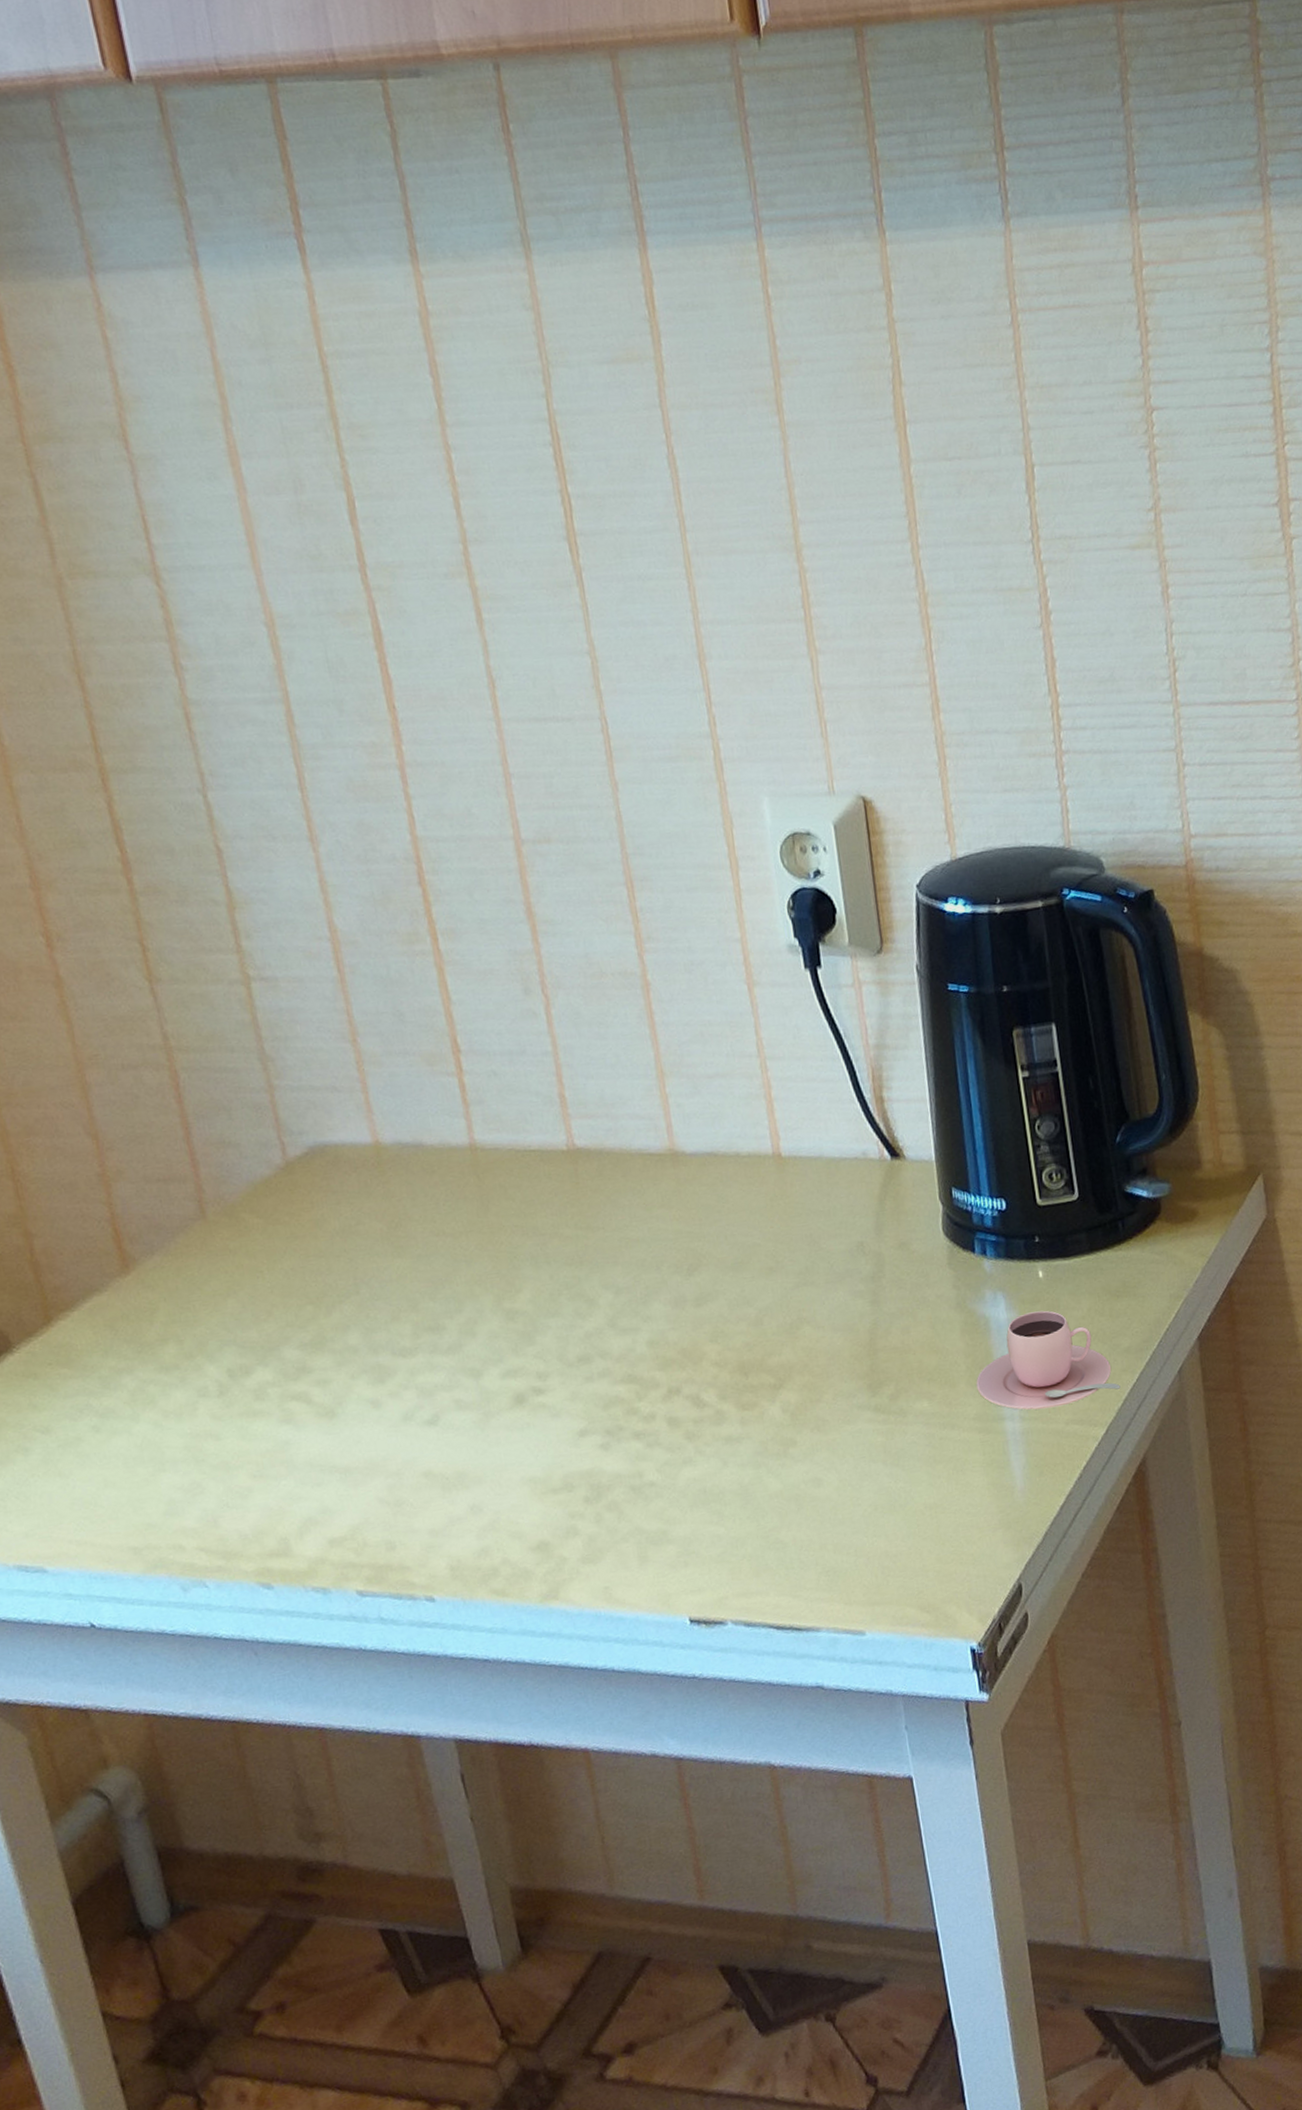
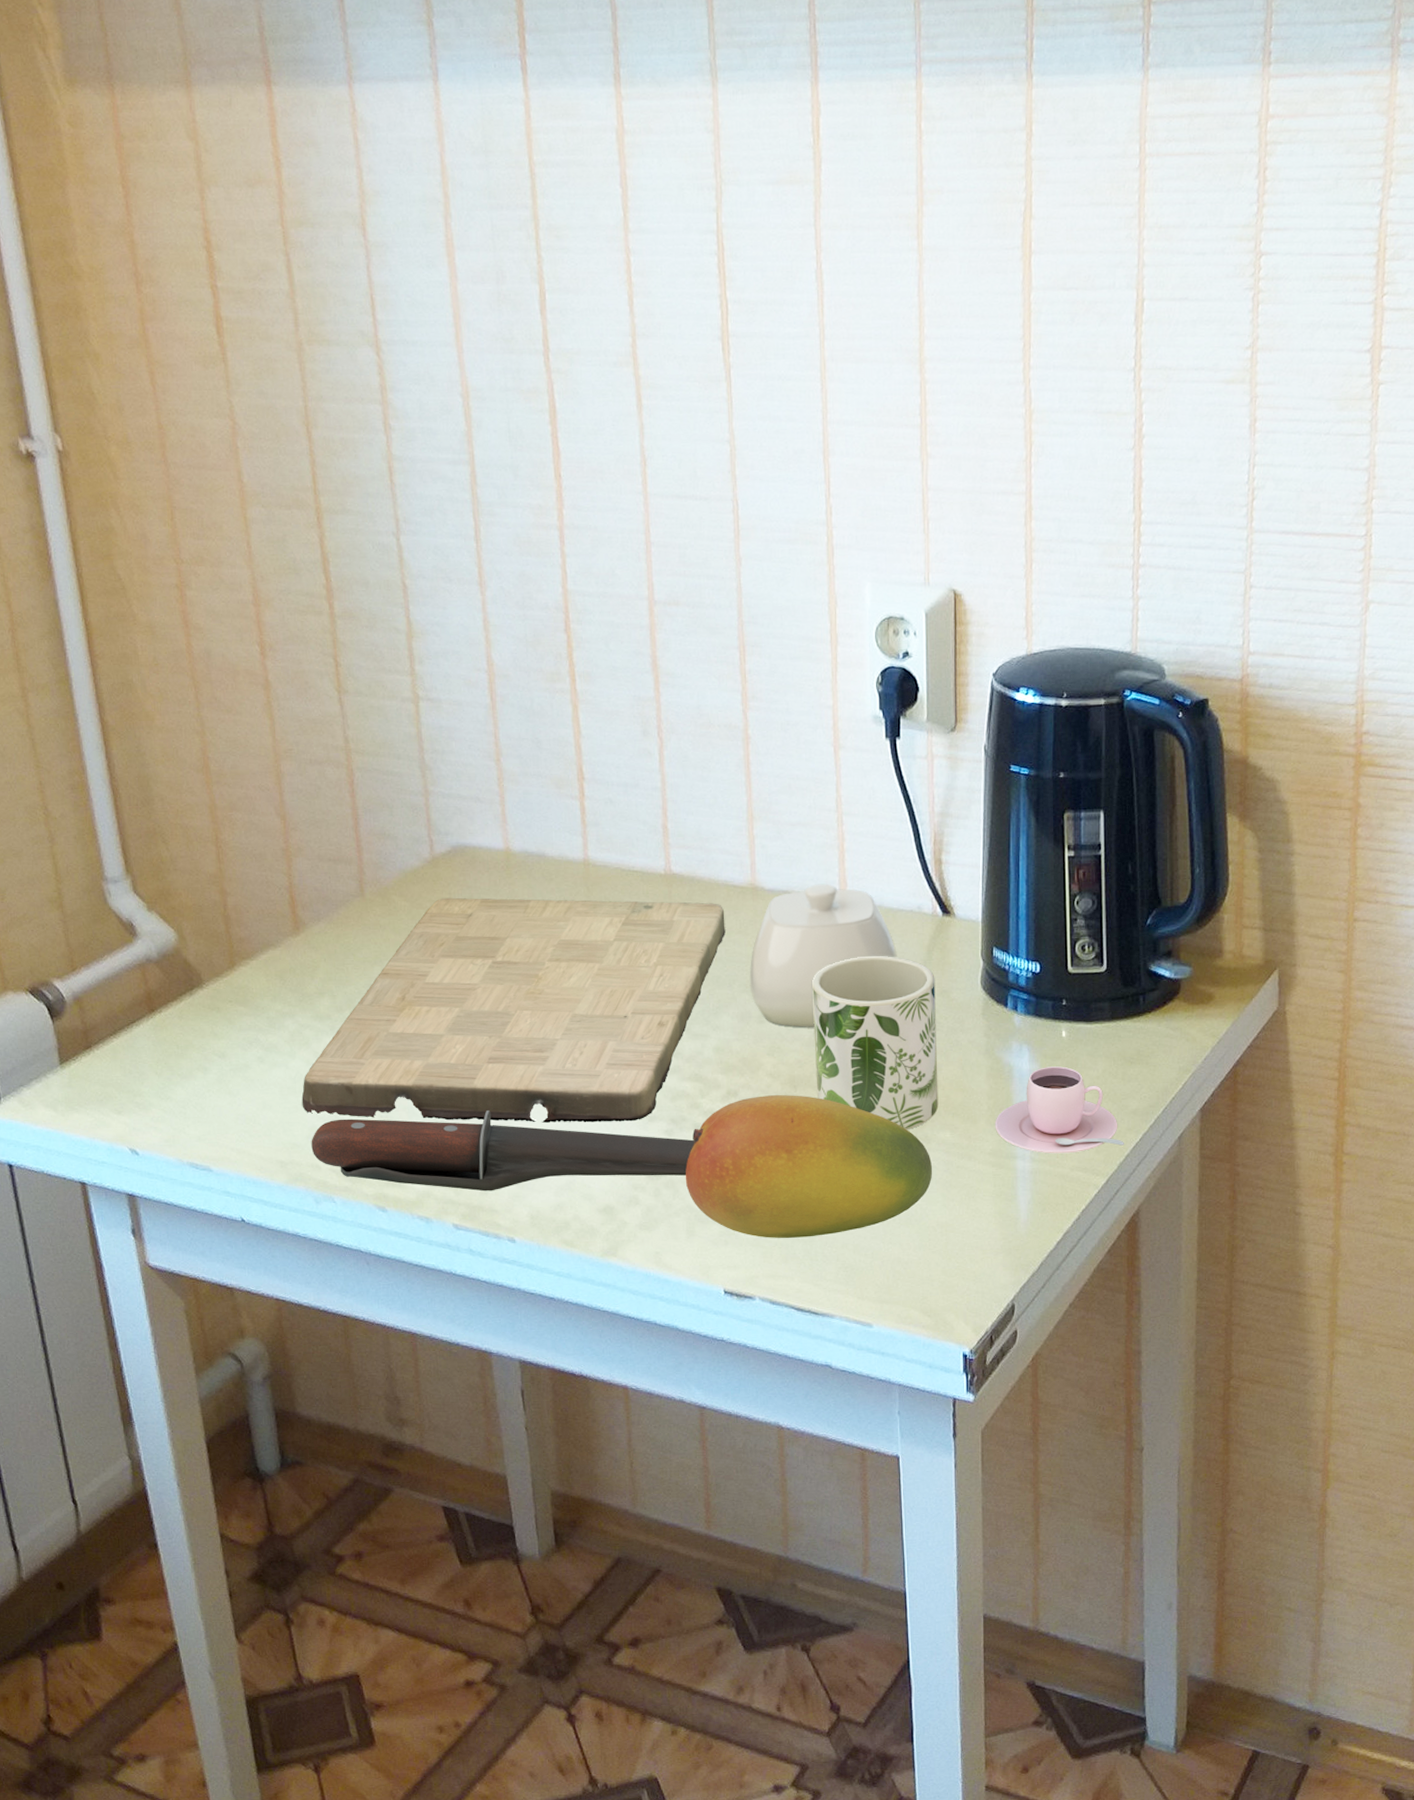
cutting board: none [152,1176,646,1485] -> present [301,897,726,1123]
hunting knife: none [169,1450,637,1555] -> present [311,1110,695,1192]
fruit: none [629,1382,914,1552] -> present [685,1094,933,1238]
sugar bowl: none [678,1139,846,1307] -> present [749,883,897,1027]
mug: none [751,1211,912,1406] -> present [811,955,939,1131]

